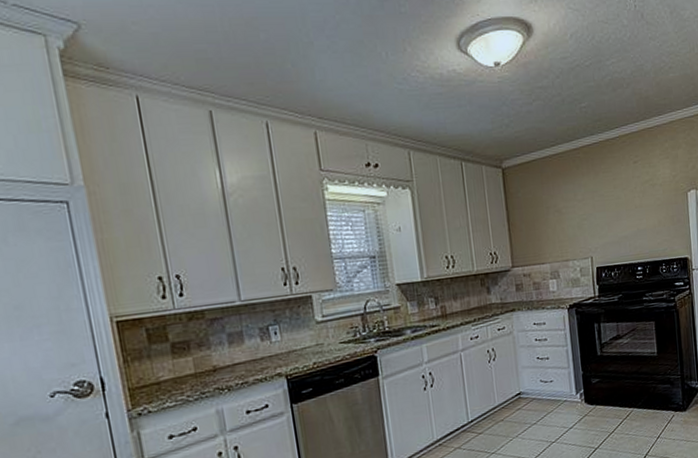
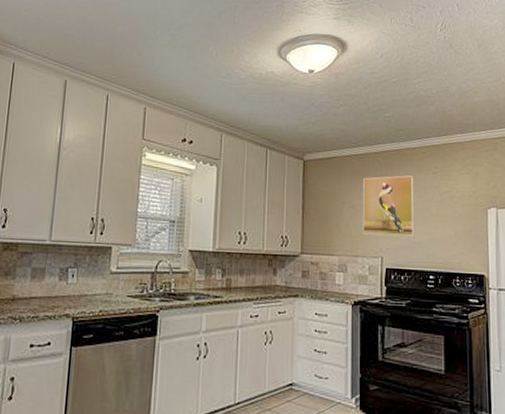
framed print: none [566,168,621,237] -> present [362,175,415,236]

